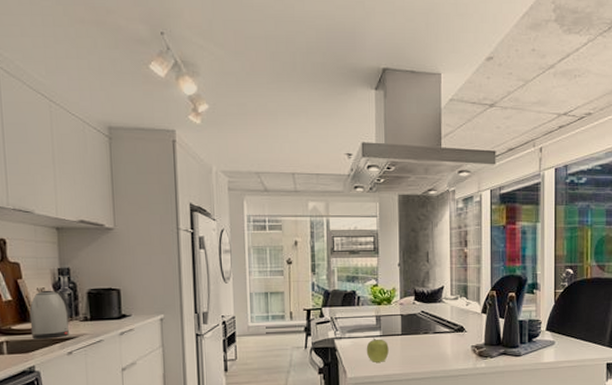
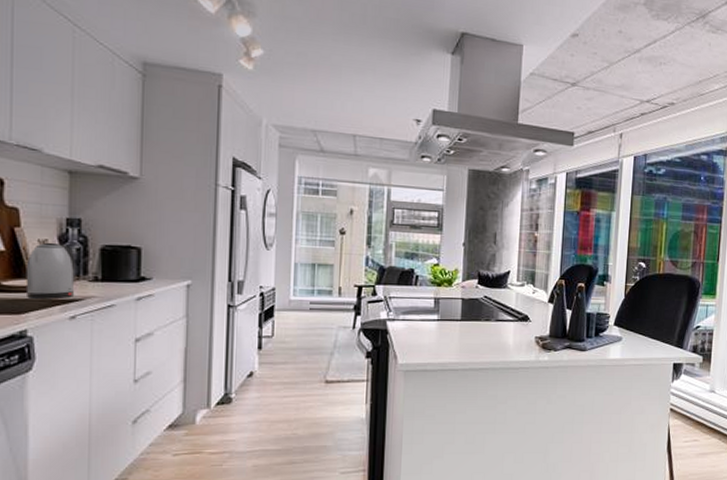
fruit: present [366,338,389,362] -> none [421,322,446,349]

